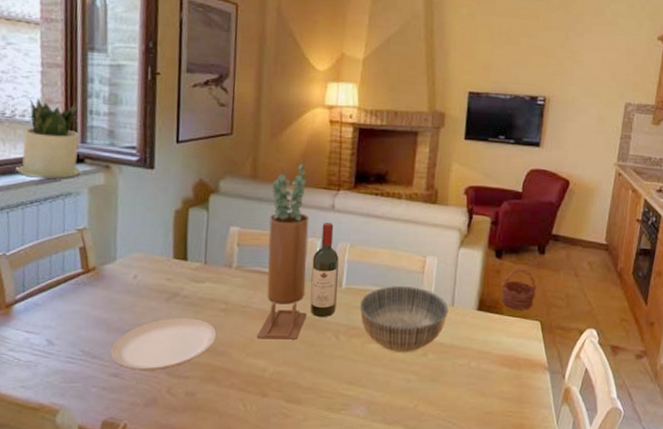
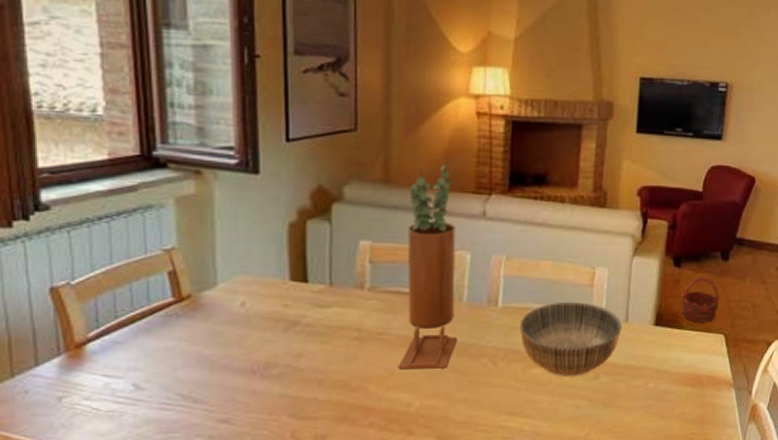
planter: present [16,98,82,179] -> none [75,87,165,188]
plate: present [110,318,217,370] -> none [217,350,349,414]
wine bottle: present [310,222,340,318] -> none [461,231,494,342]

